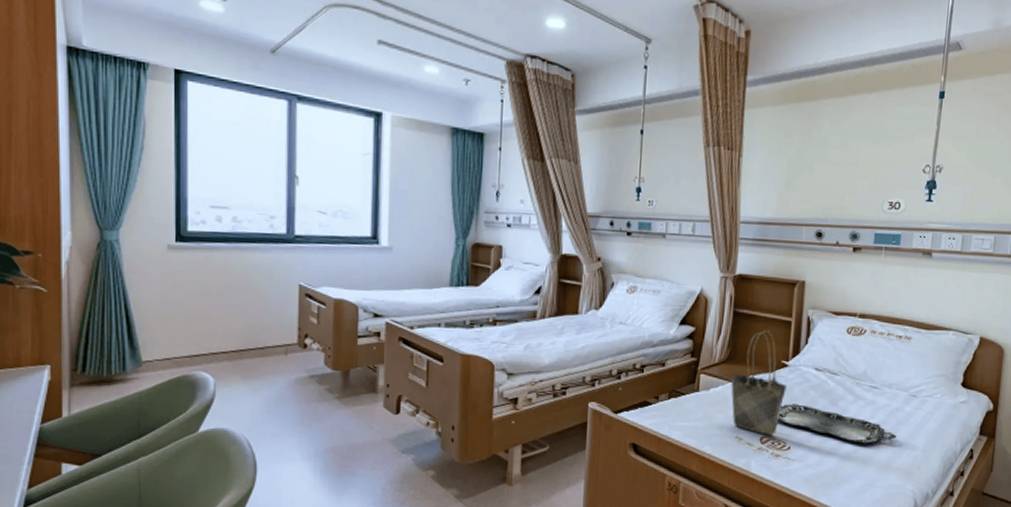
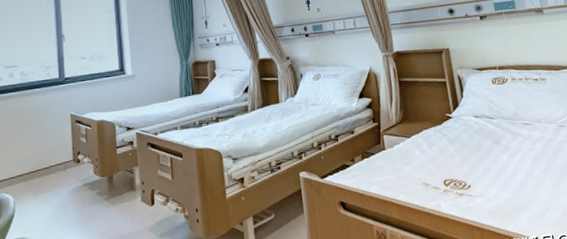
tote bag: present [730,330,786,435] -> none [408,91,456,179]
serving tray: present [778,404,896,444] -> none [453,148,557,174]

